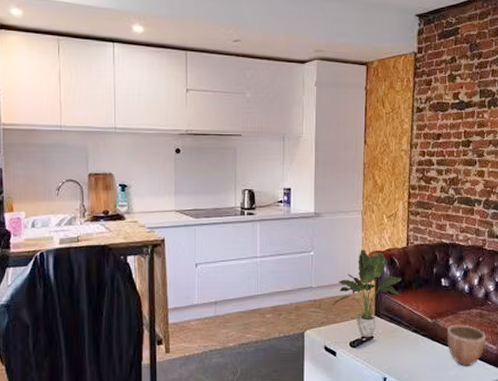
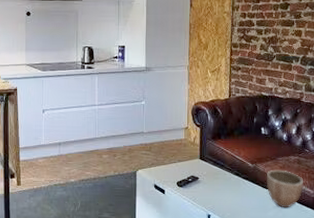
potted plant: present [332,250,401,337] -> none [161,100,224,178]

